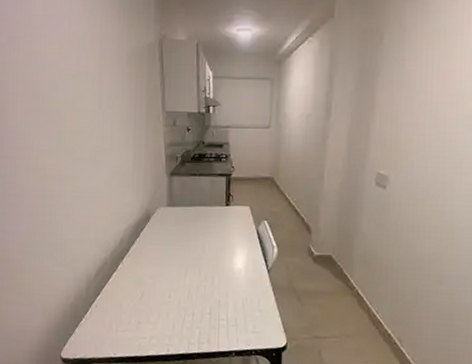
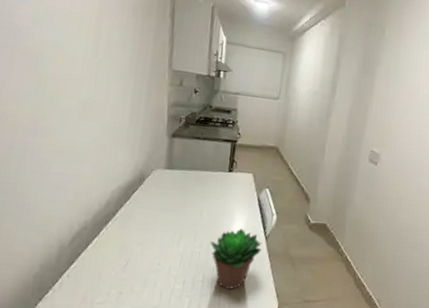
succulent plant: none [214,262,265,323] -> present [210,228,262,290]

